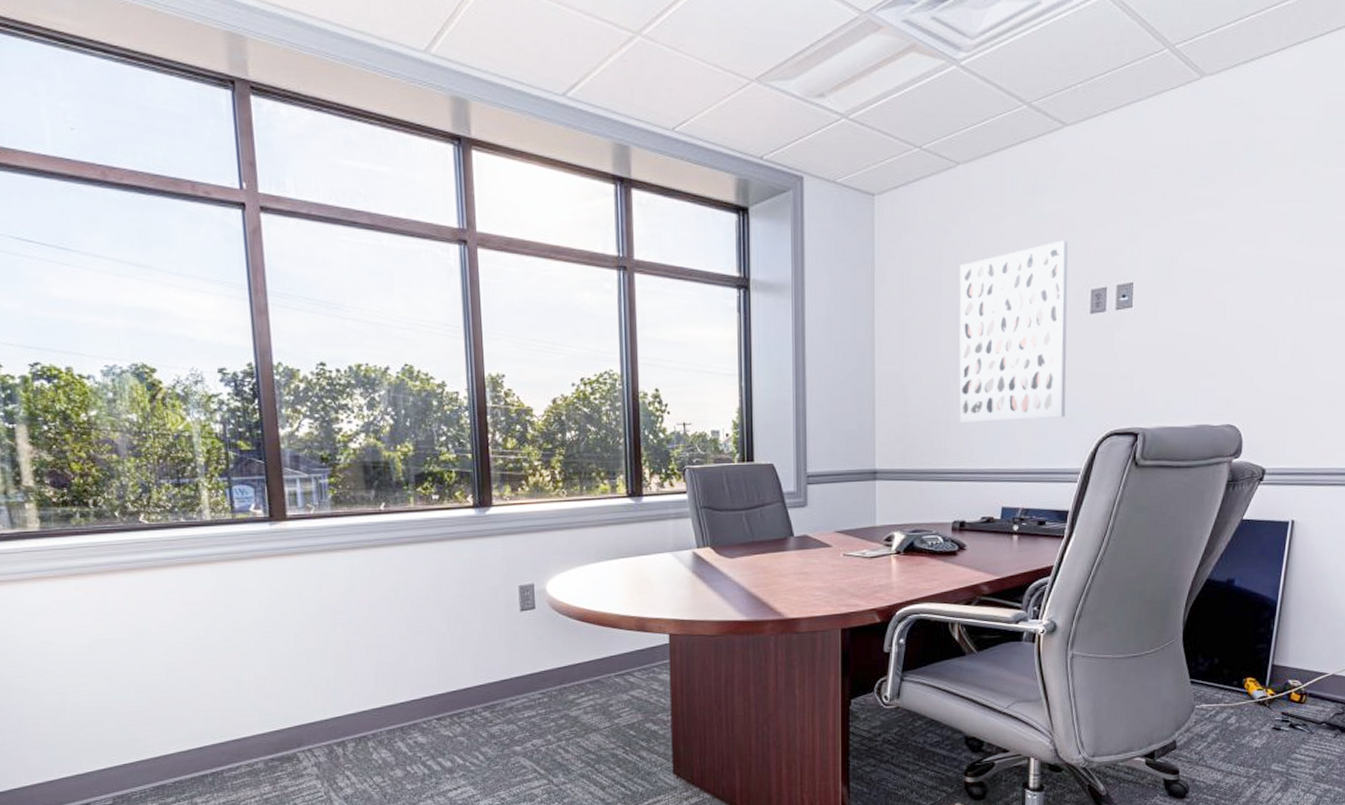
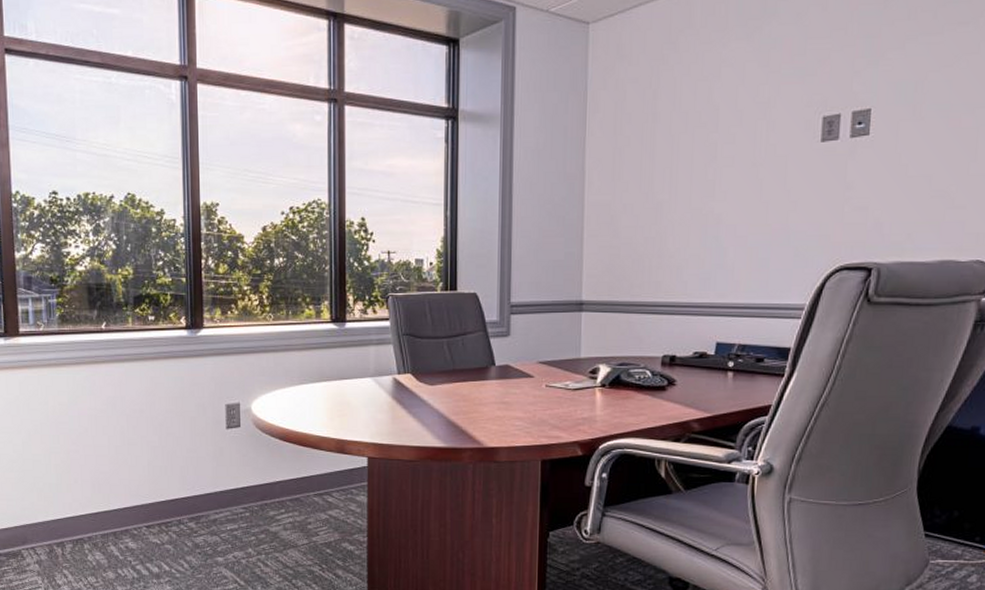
wall art: present [959,240,1068,424] -> none [673,65,798,256]

